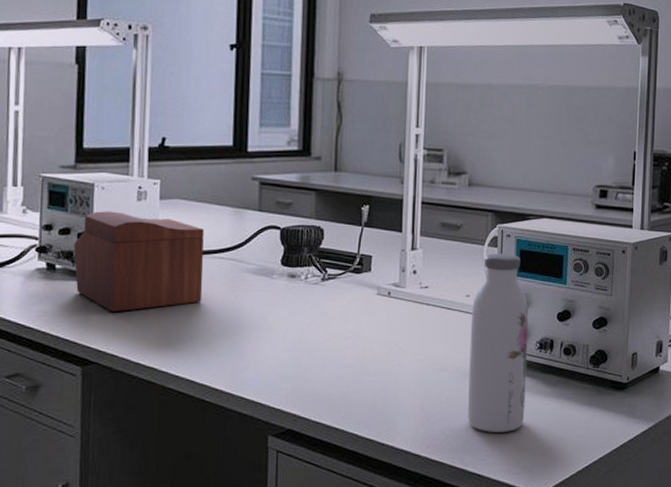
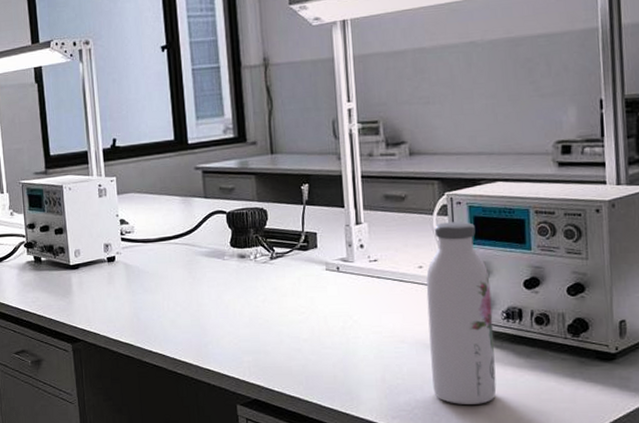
sewing box: present [74,211,204,313] -> none [53,208,164,297]

